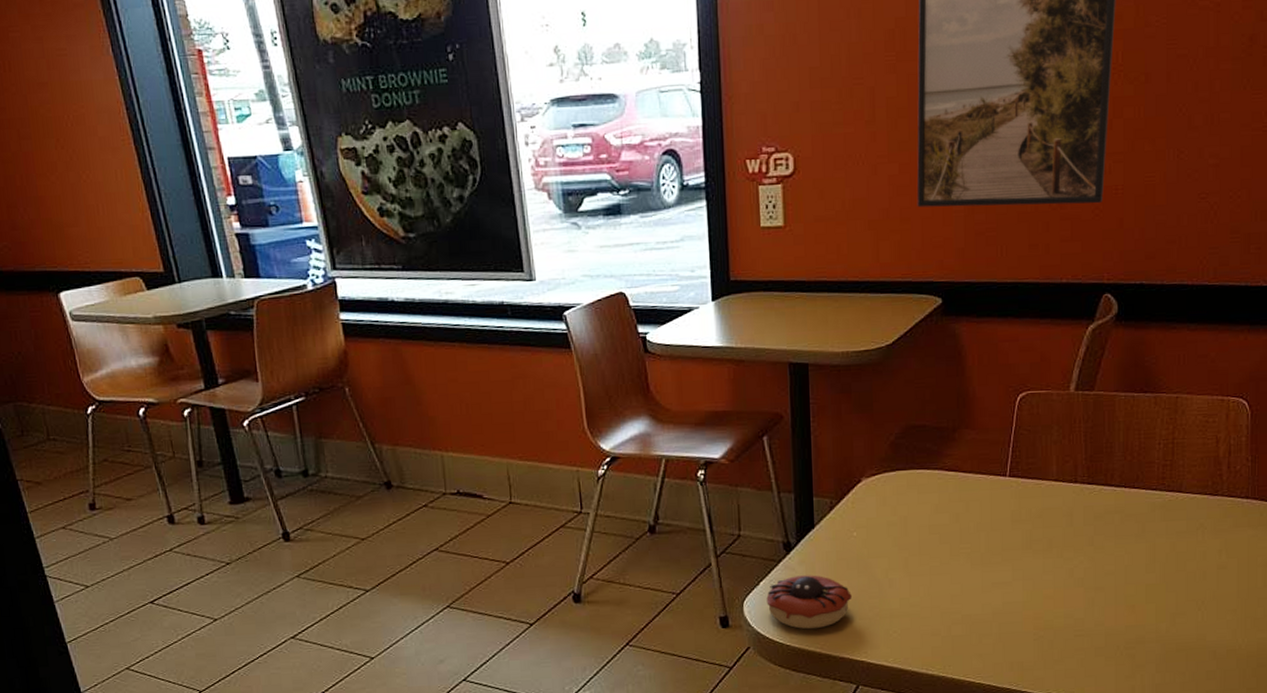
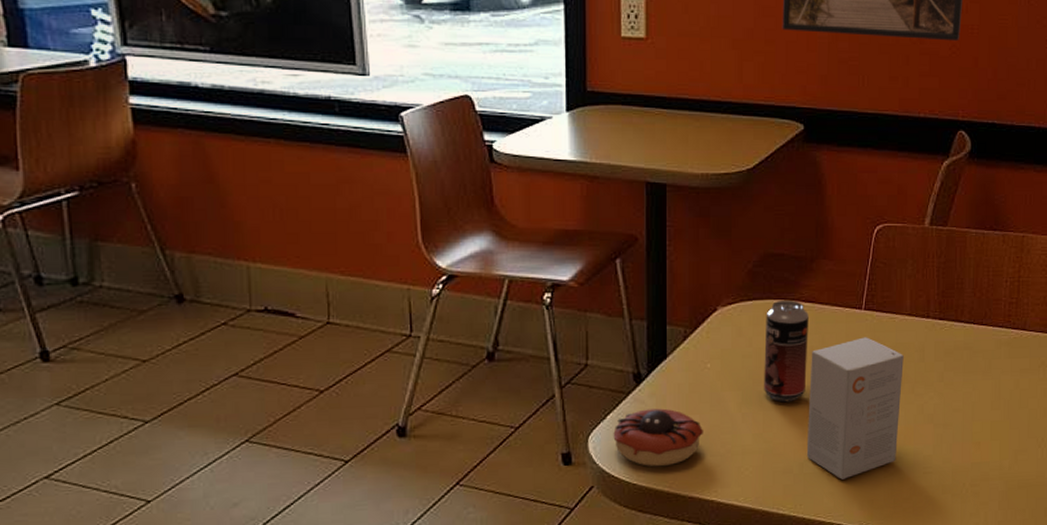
beverage can: none [909,469,953,568] -> present [764,299,809,403]
small box: none [954,503,1051,642] -> present [806,337,904,480]

